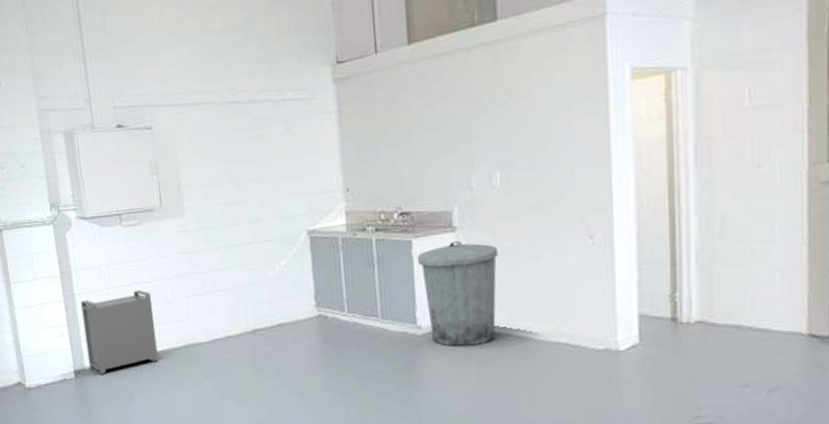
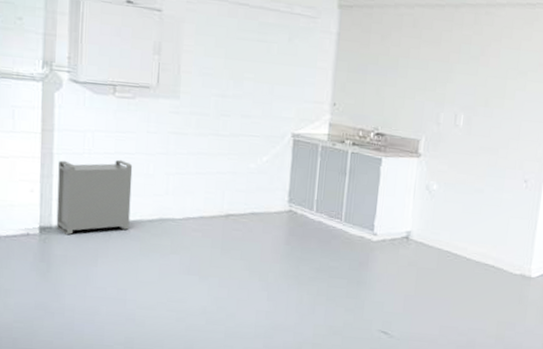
trash can: present [417,240,498,346] -> none [383,165,451,257]

